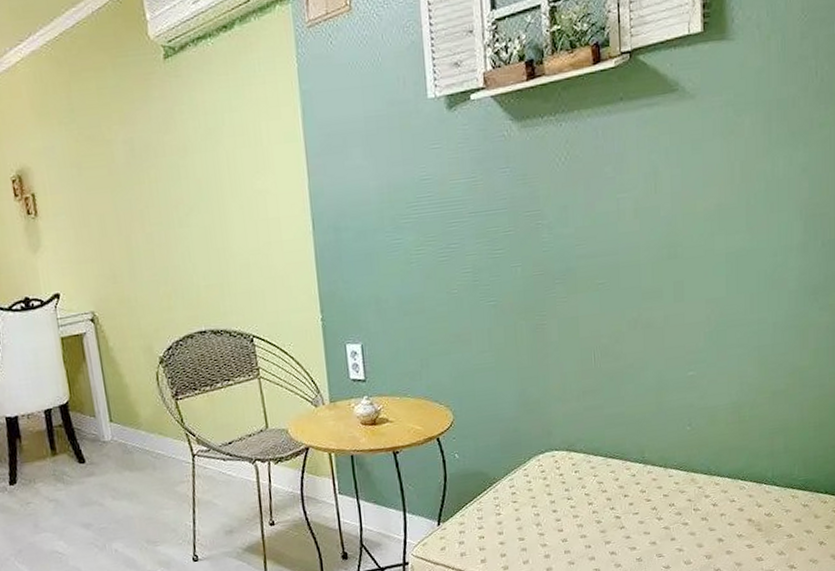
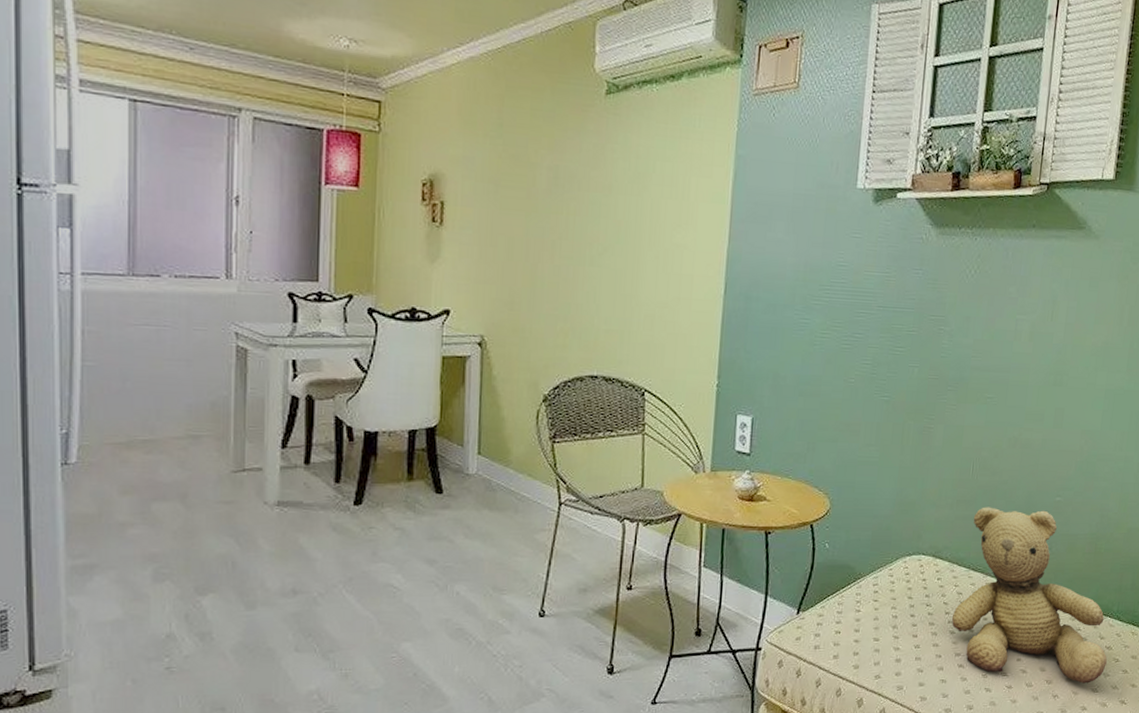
teddy bear: none [595,387,768,556] -> present [951,507,1107,684]

